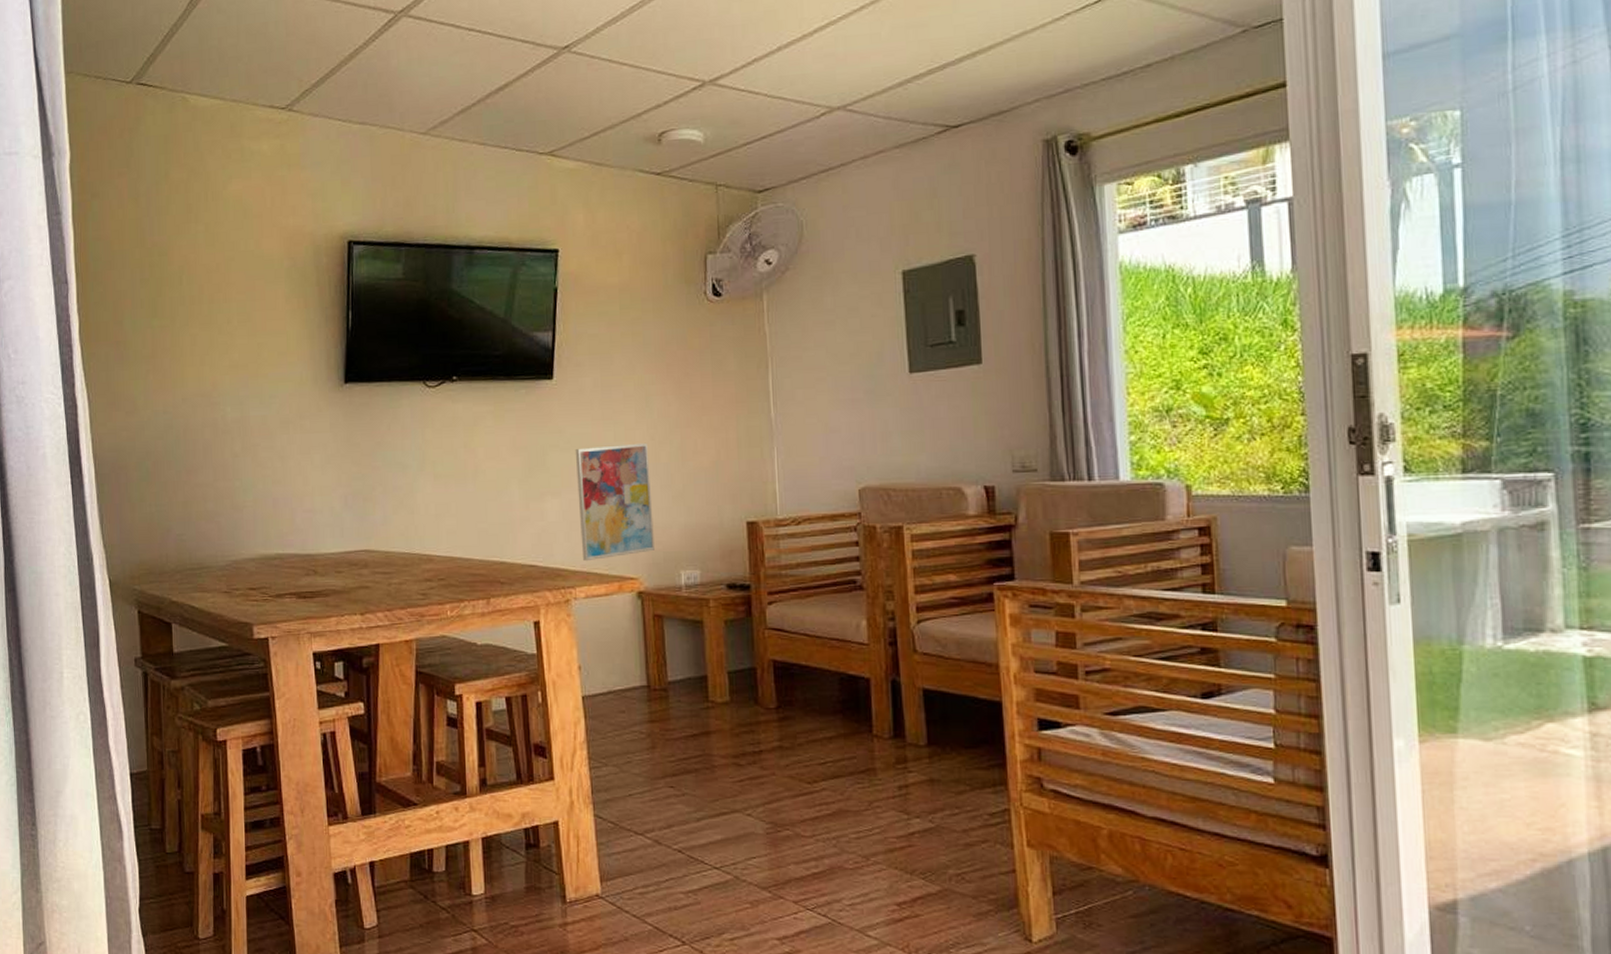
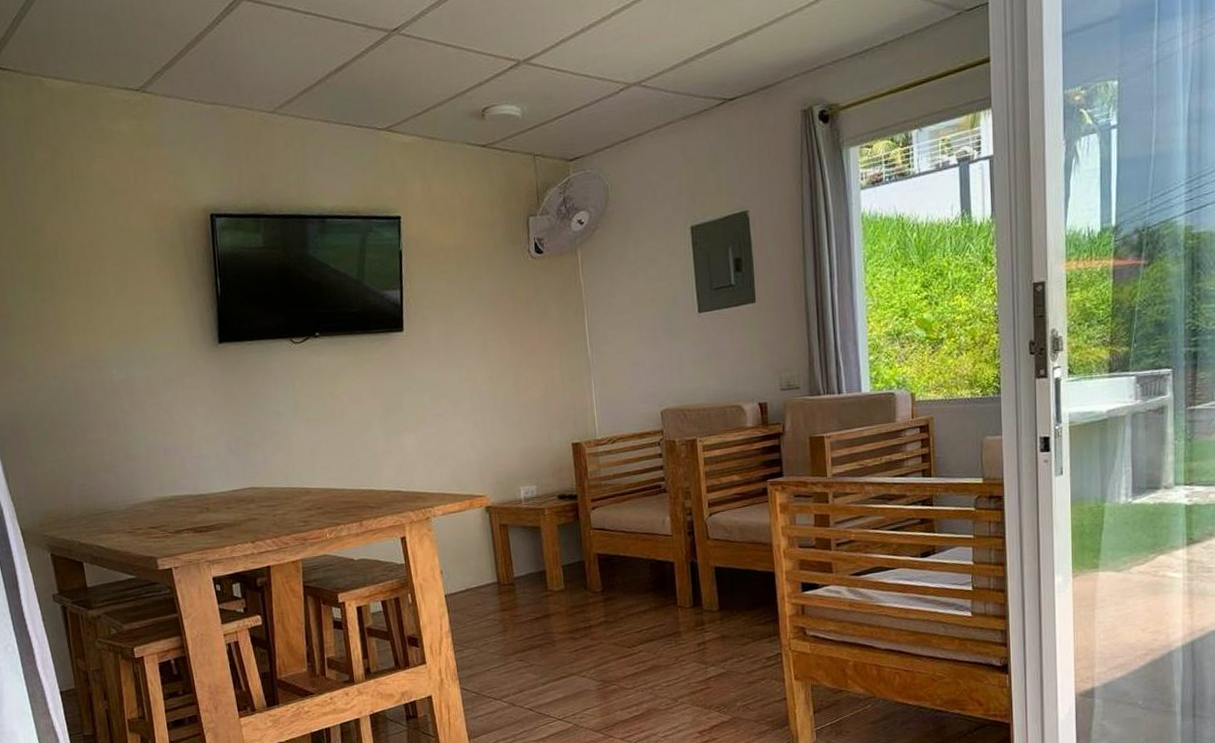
wall art: present [575,442,654,562] -> none [426,382,498,485]

